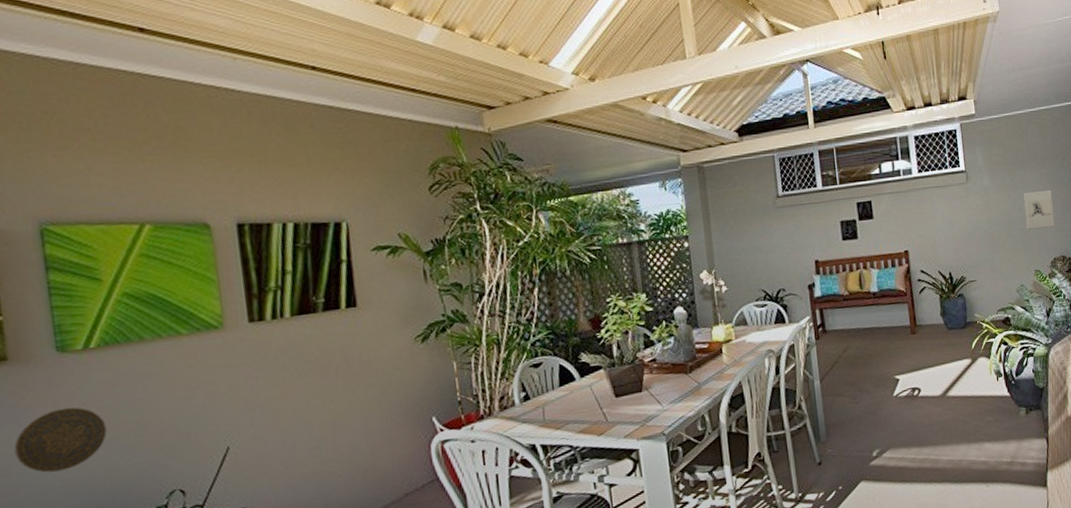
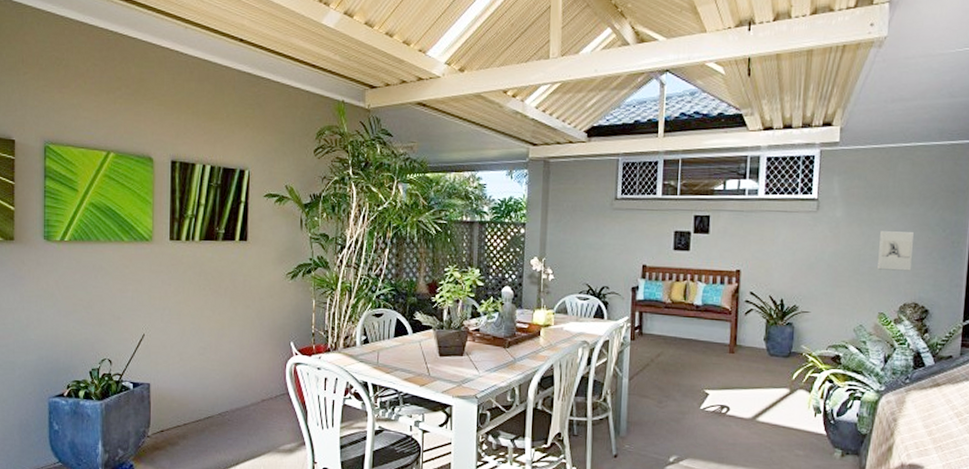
decorative plate: present [14,407,107,473] -> none [11,282,68,328]

